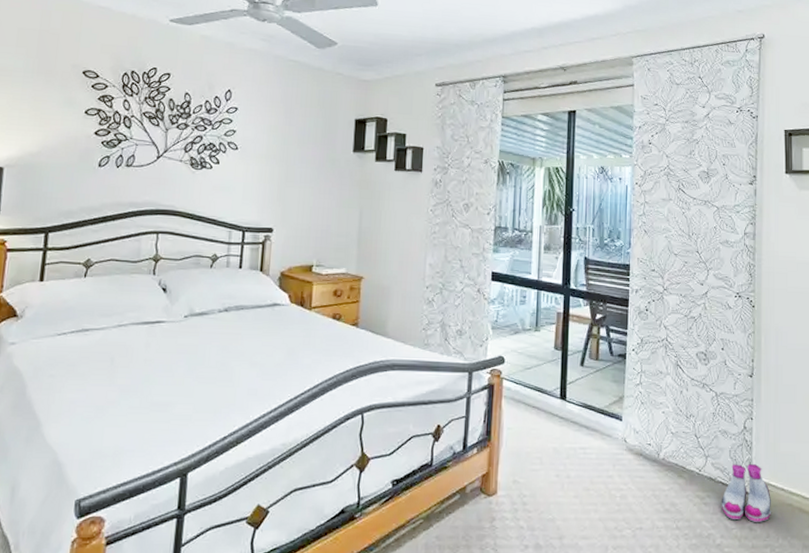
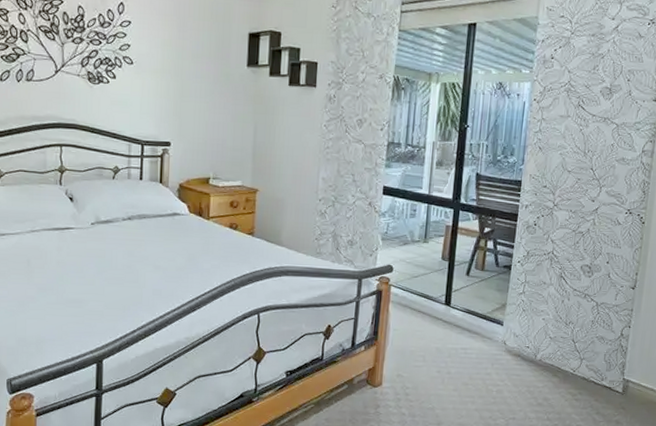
boots: present [721,463,771,522] -> none [591,366,640,417]

